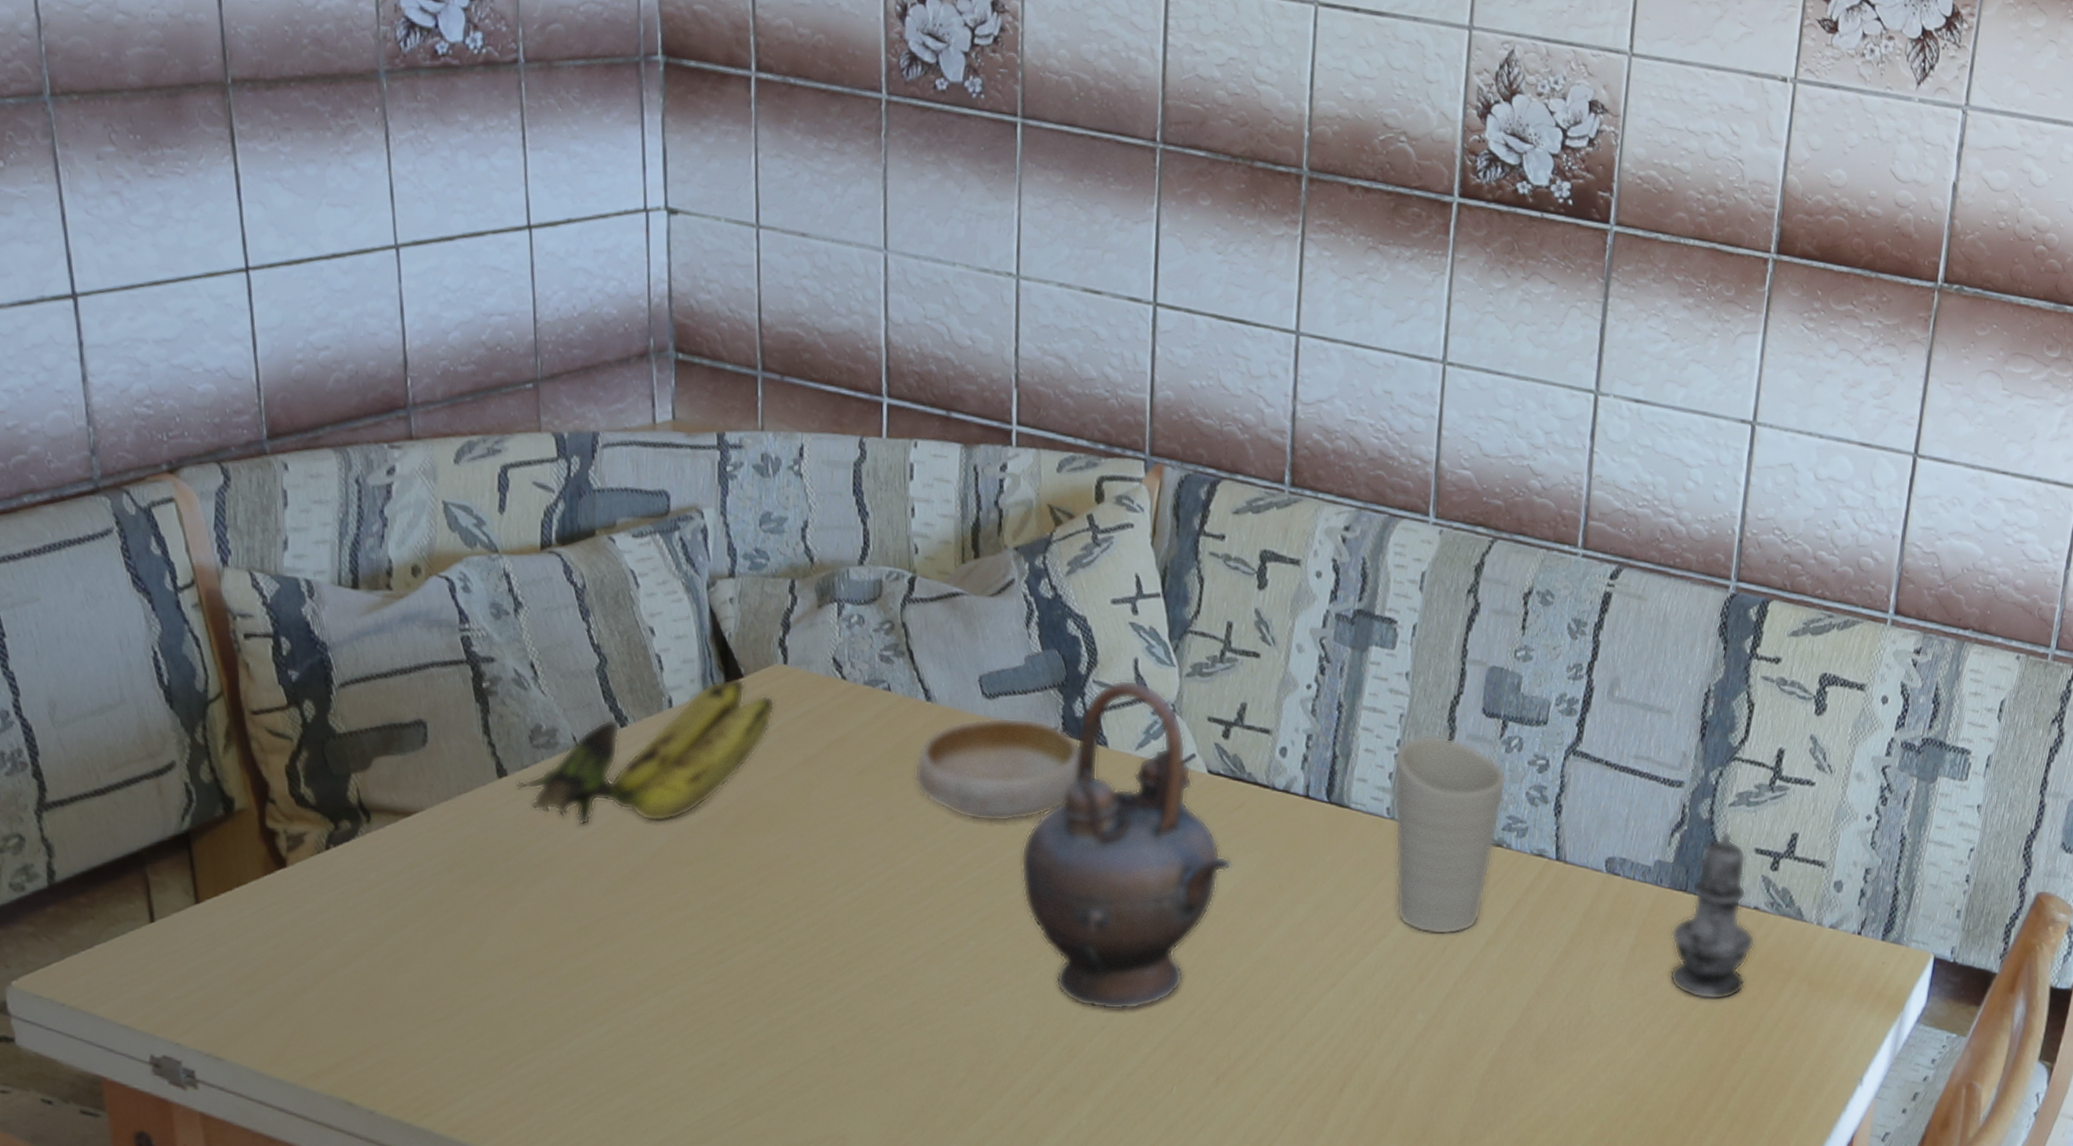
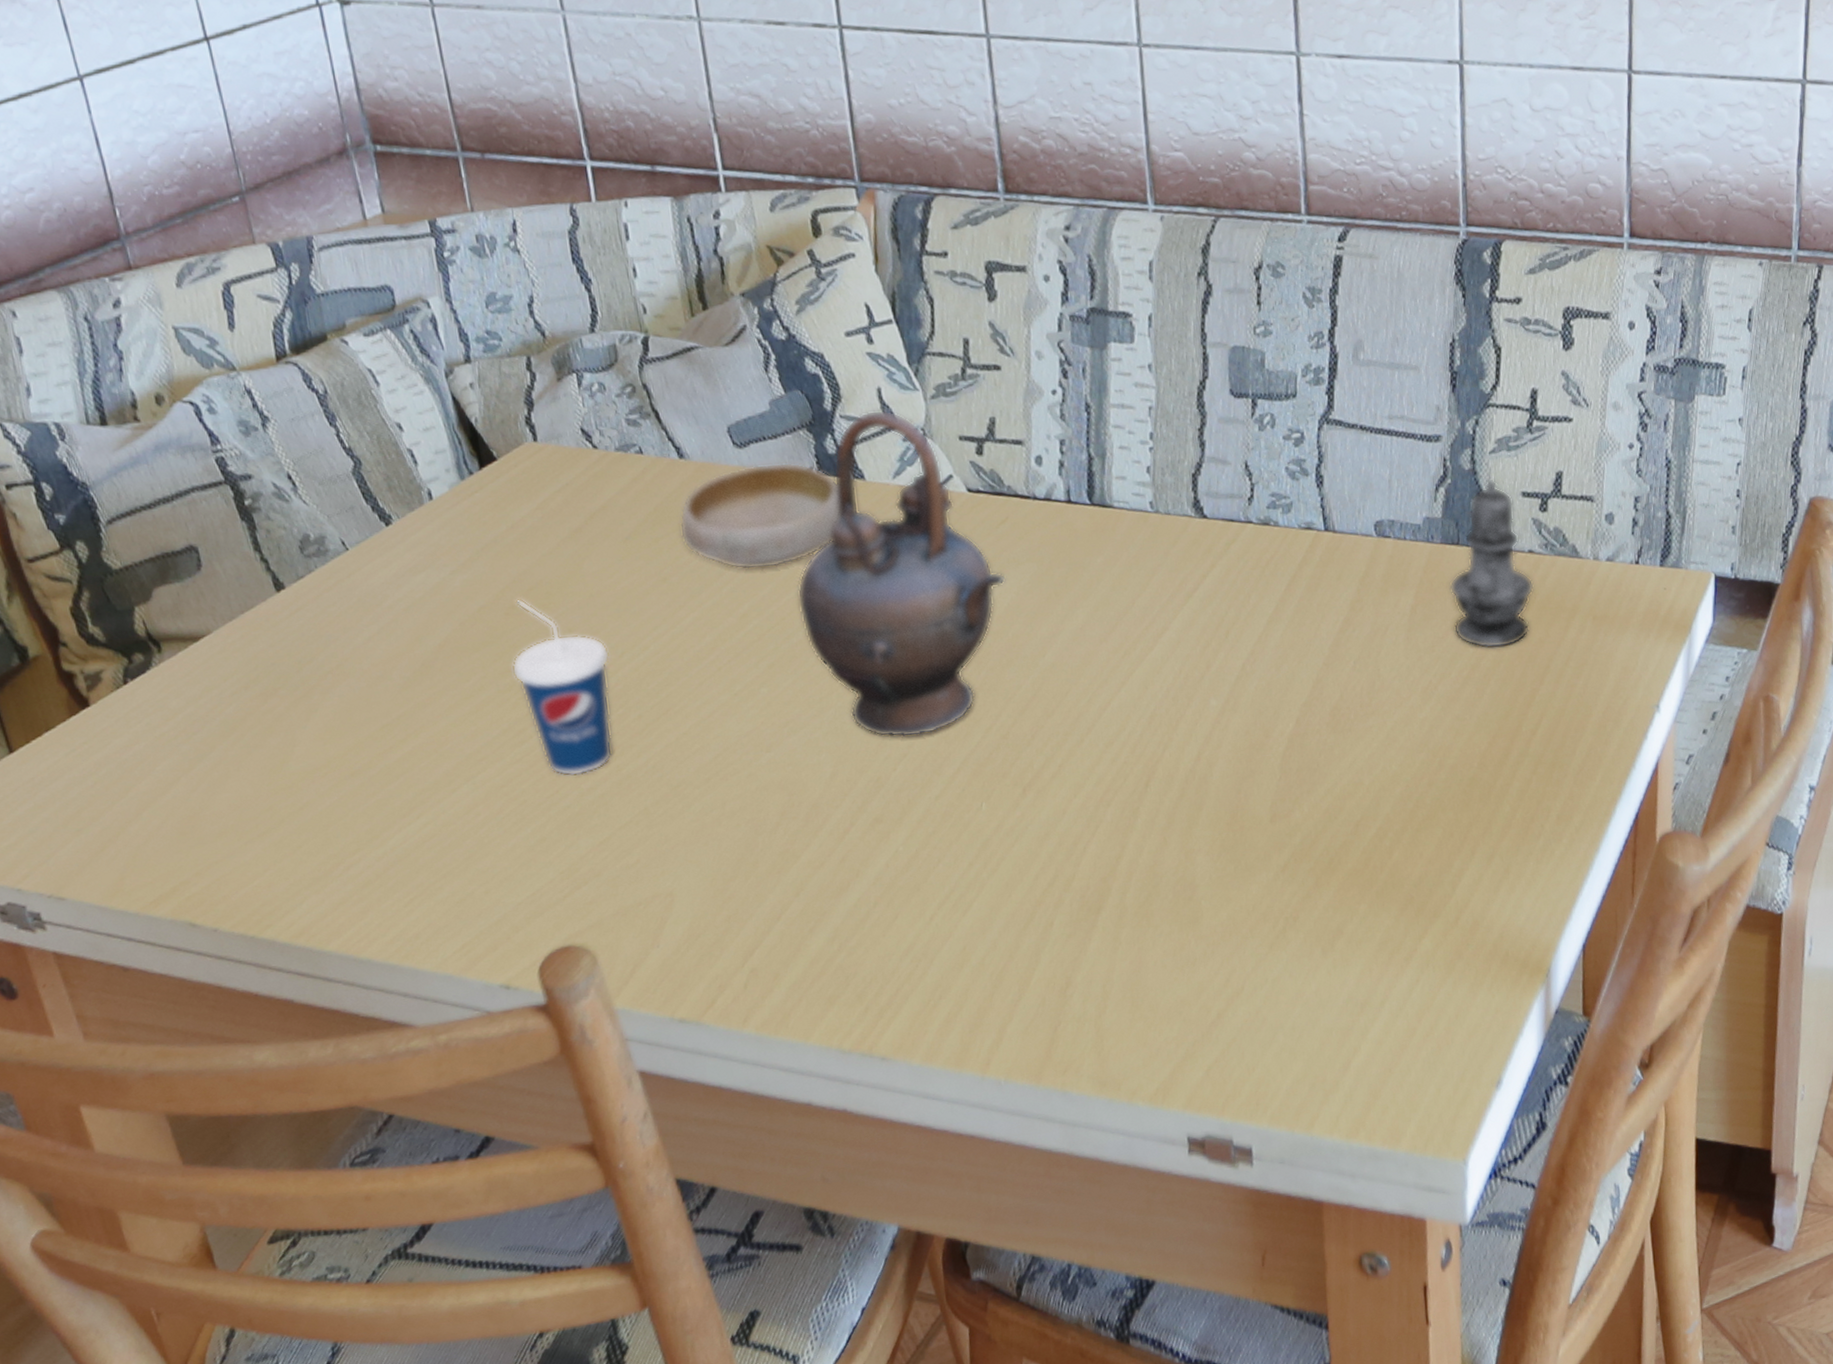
banana: present [516,677,775,827] -> none [295,461,533,628]
cup: none [721,820,824,1004] -> present [511,600,613,776]
cup: present [1394,735,1507,935] -> none [1149,423,1265,621]

